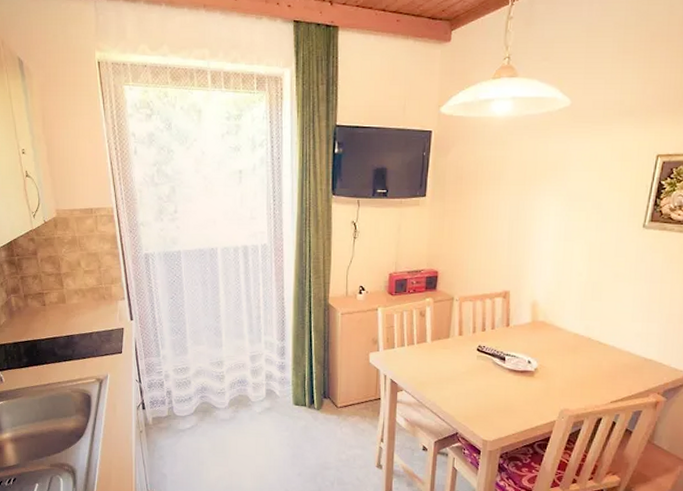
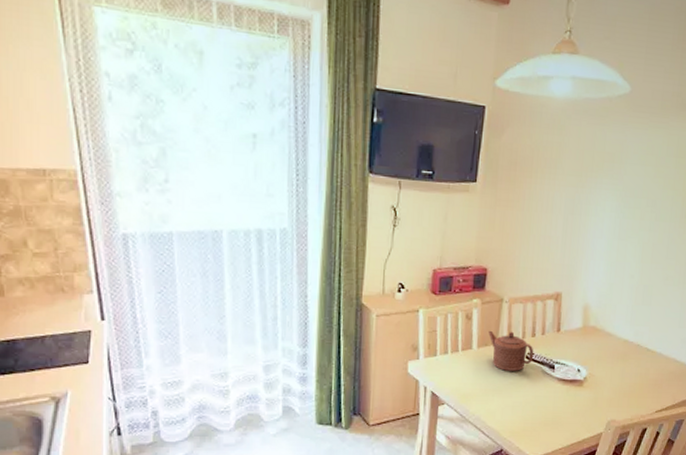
teapot: none [441,325,485,362] -> present [488,330,534,371]

